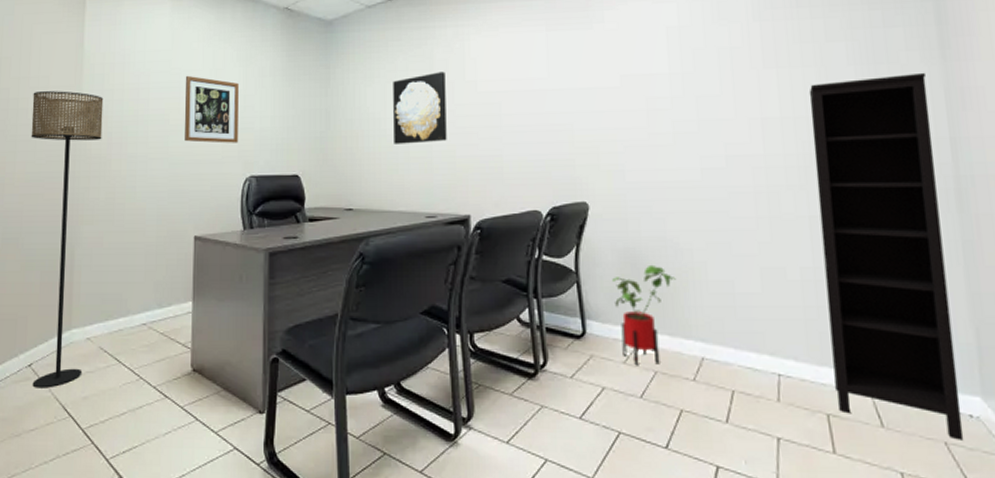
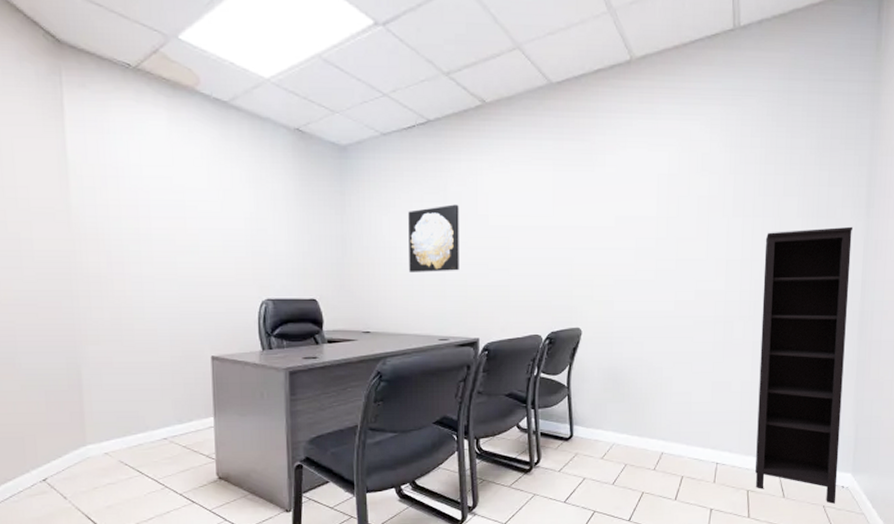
floor lamp: present [31,91,104,388] -> none [10,203,104,501]
wall art: present [184,75,239,143] -> none [189,194,252,266]
house plant: present [612,264,676,366] -> none [597,380,647,461]

